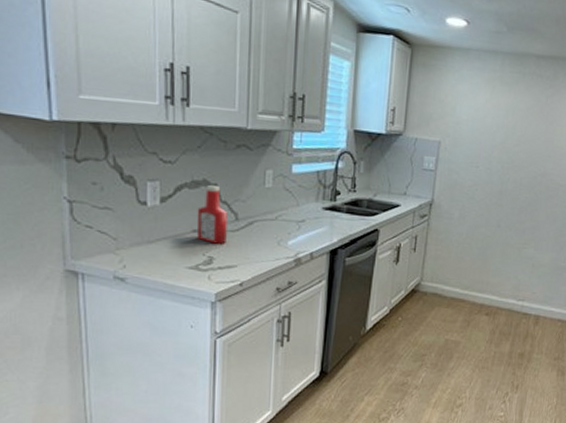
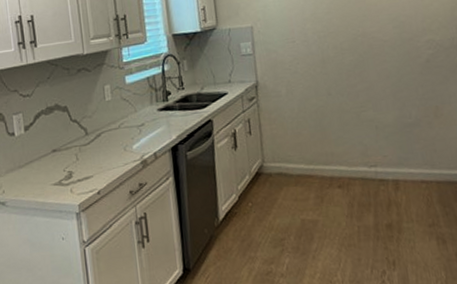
ketchup bottle: present [196,185,228,244] -> none [54,108,81,159]

